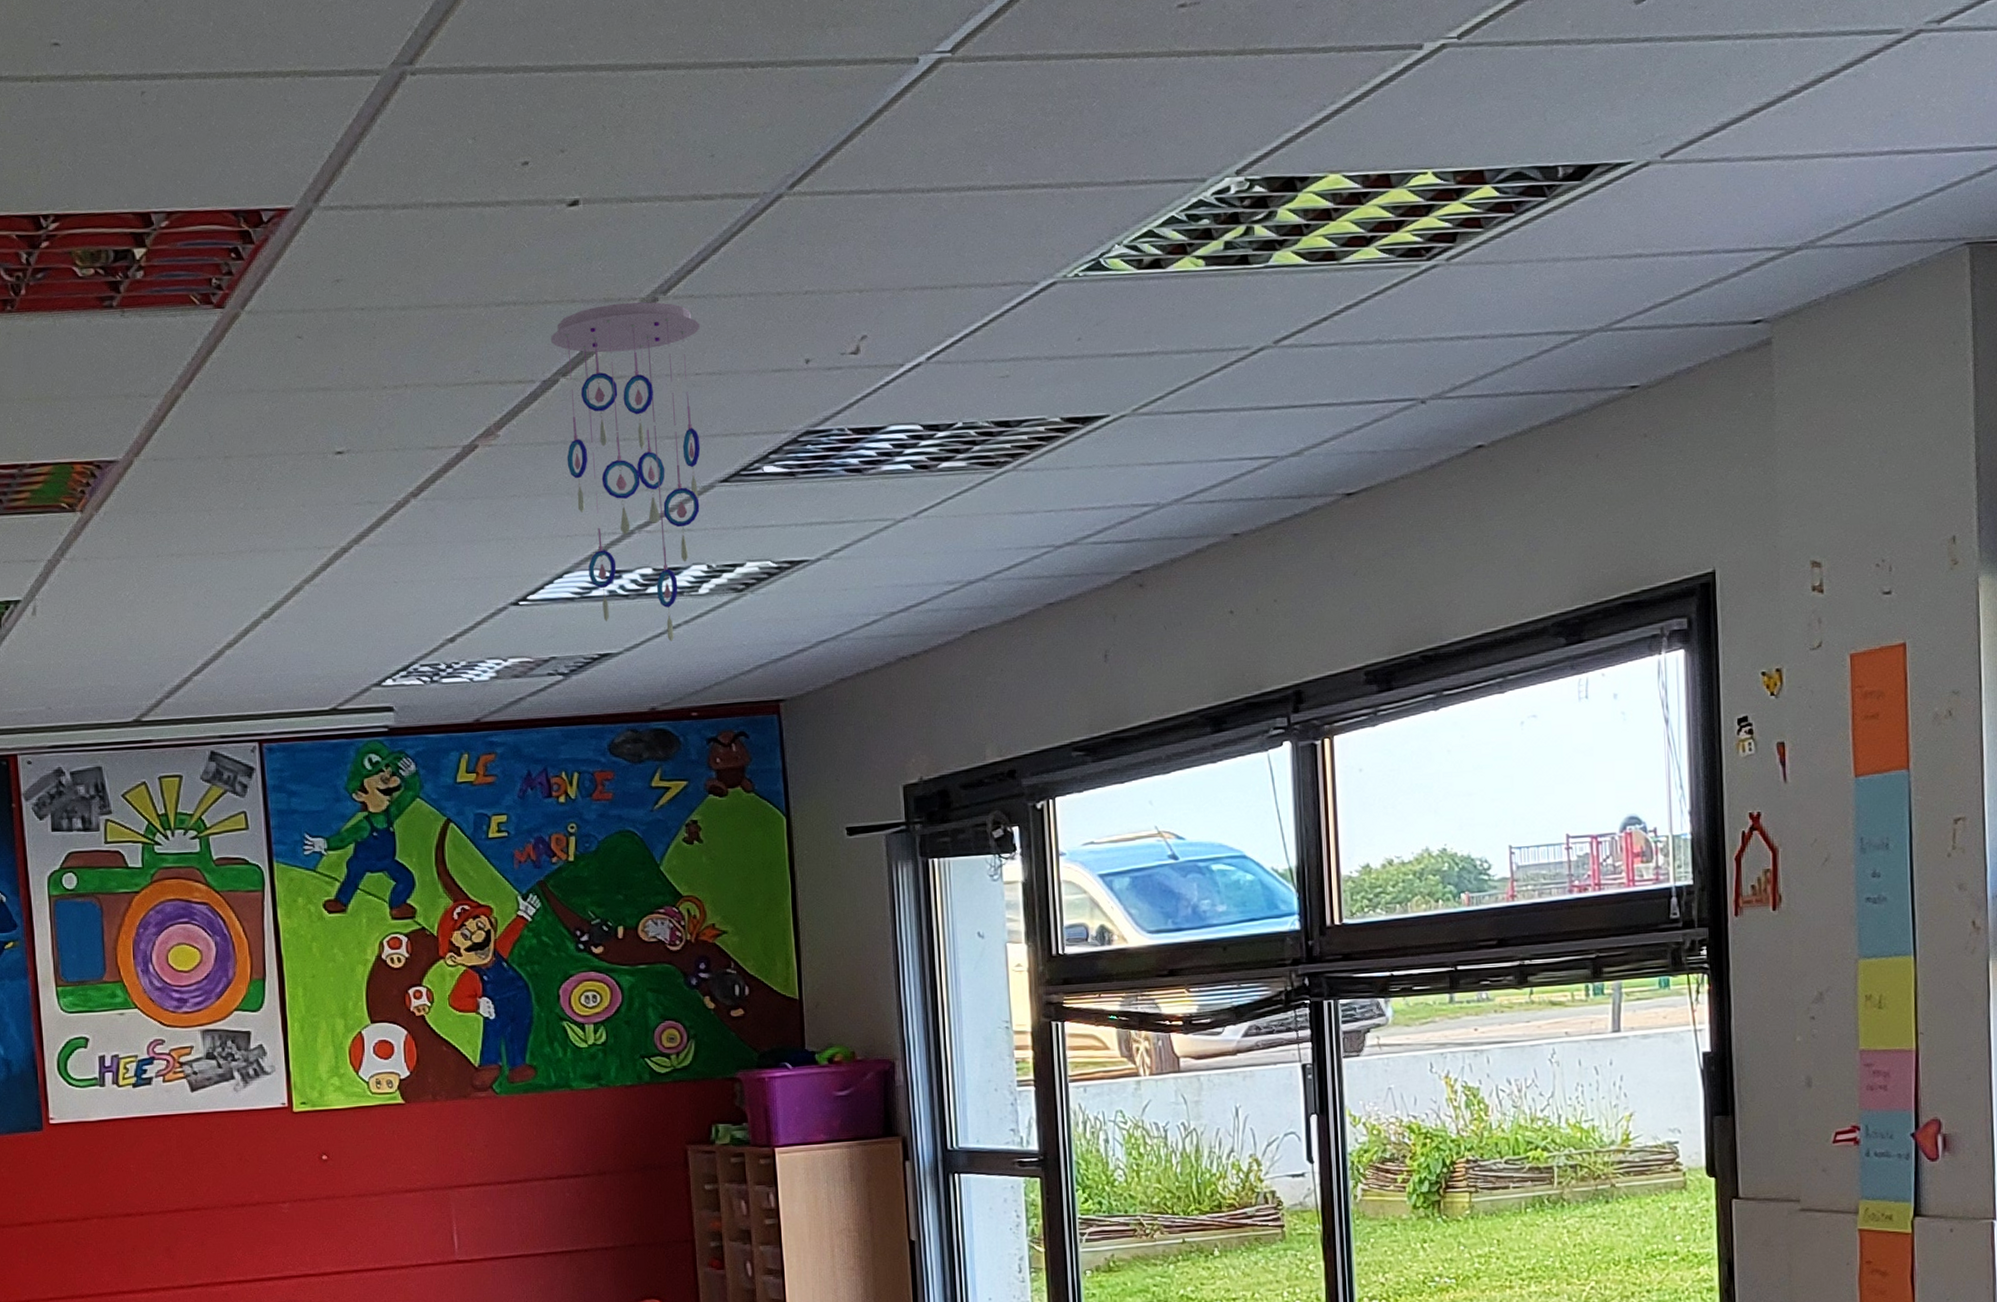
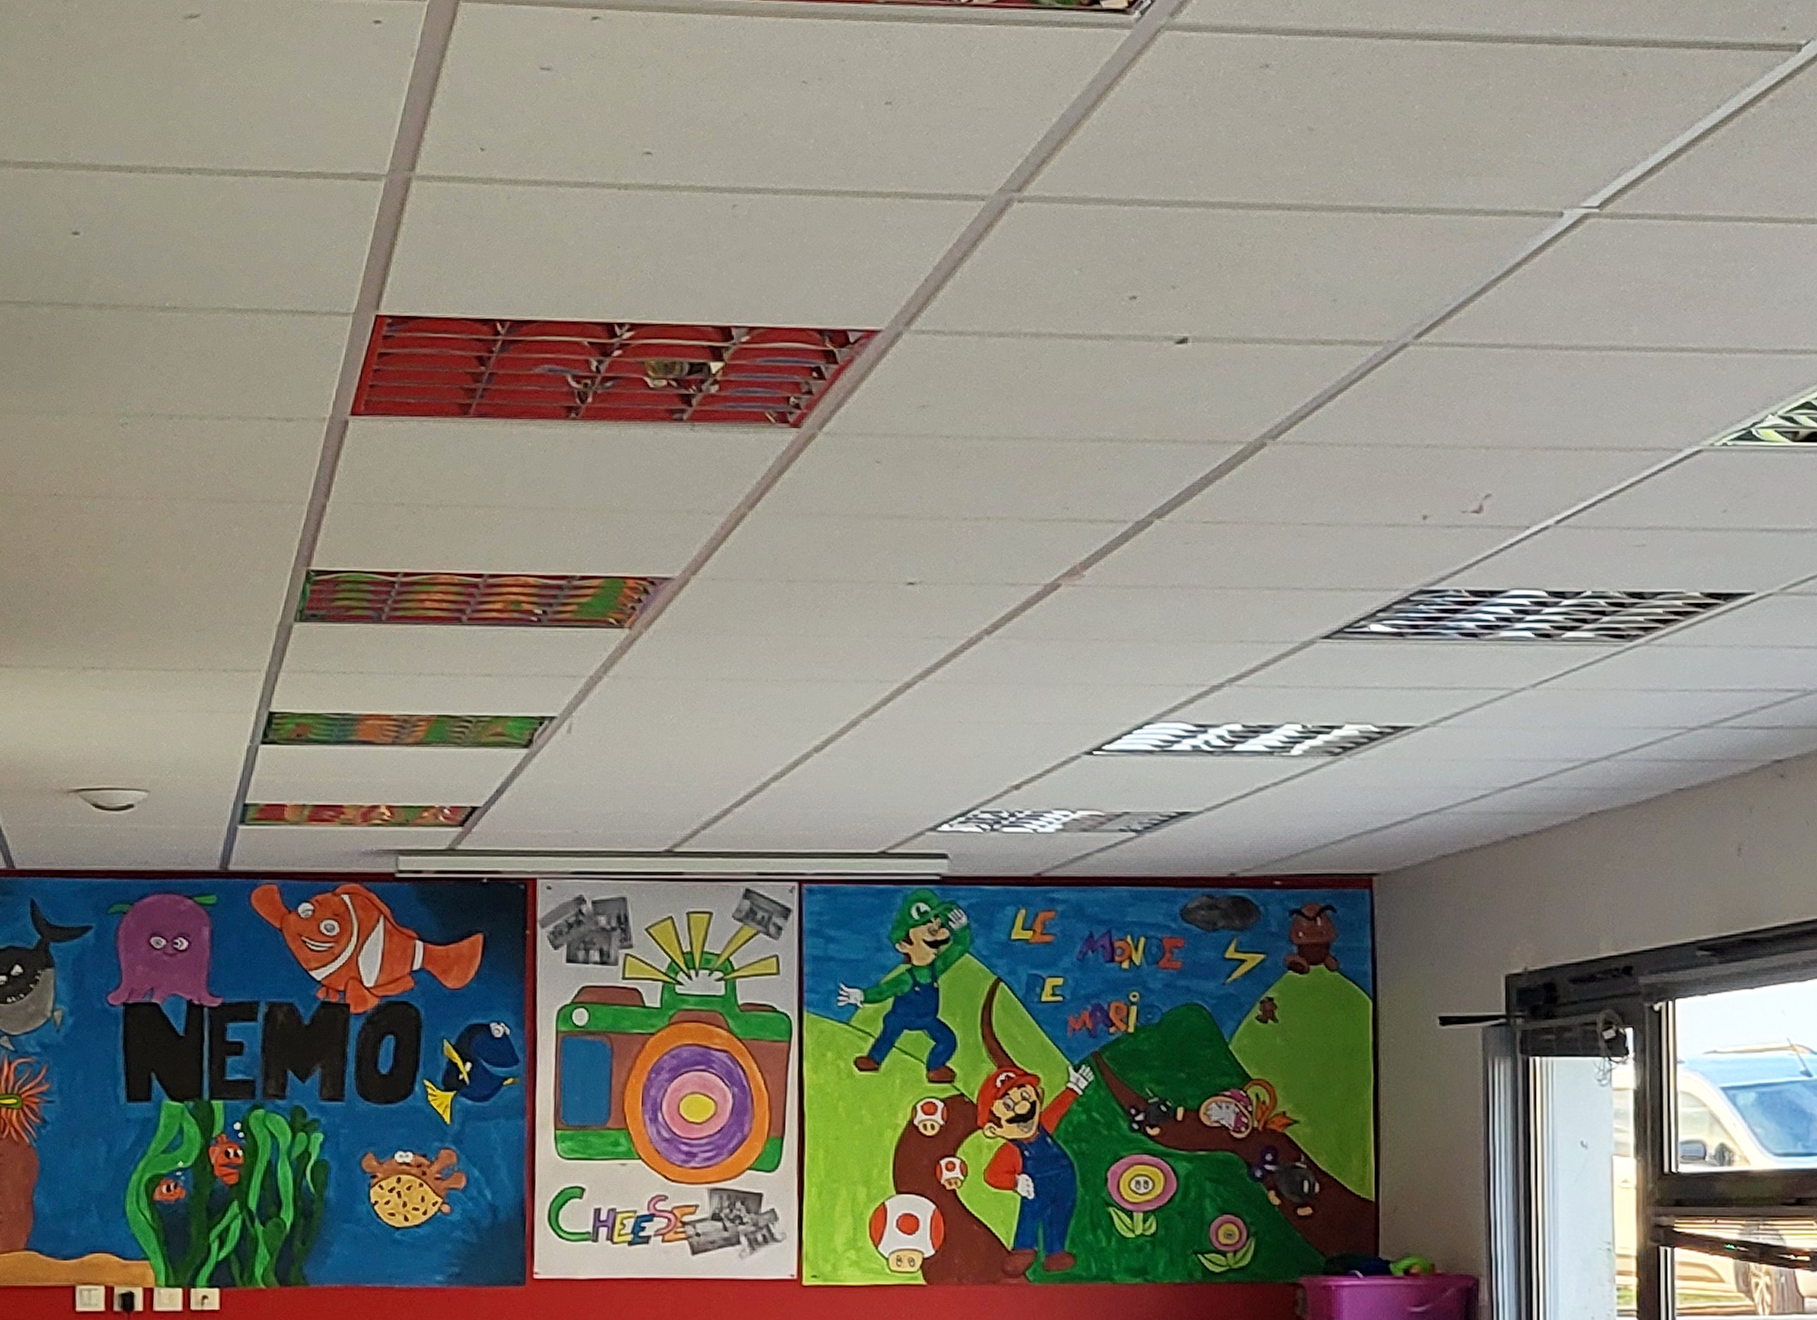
ceiling mobile: present [550,302,701,641] -> none [1147,445,1310,803]

